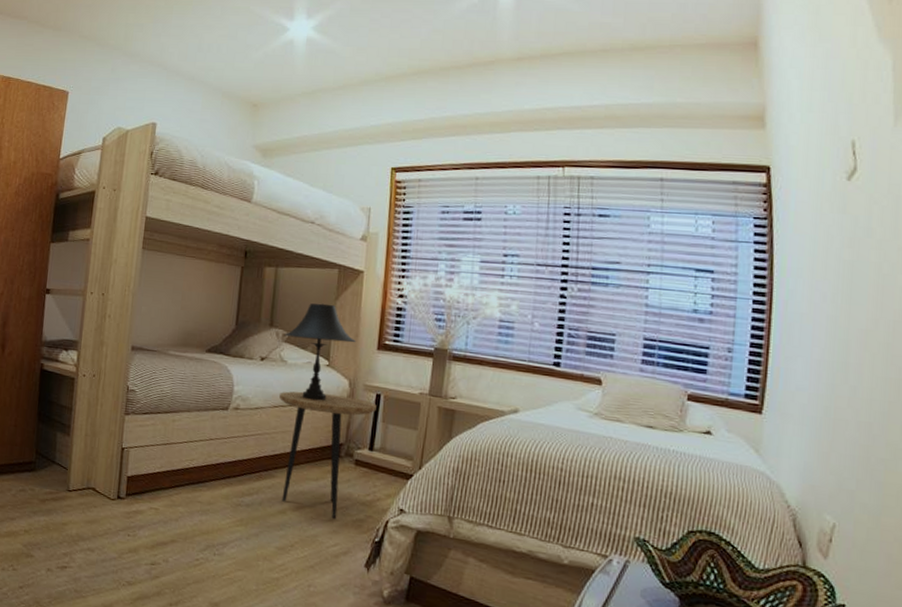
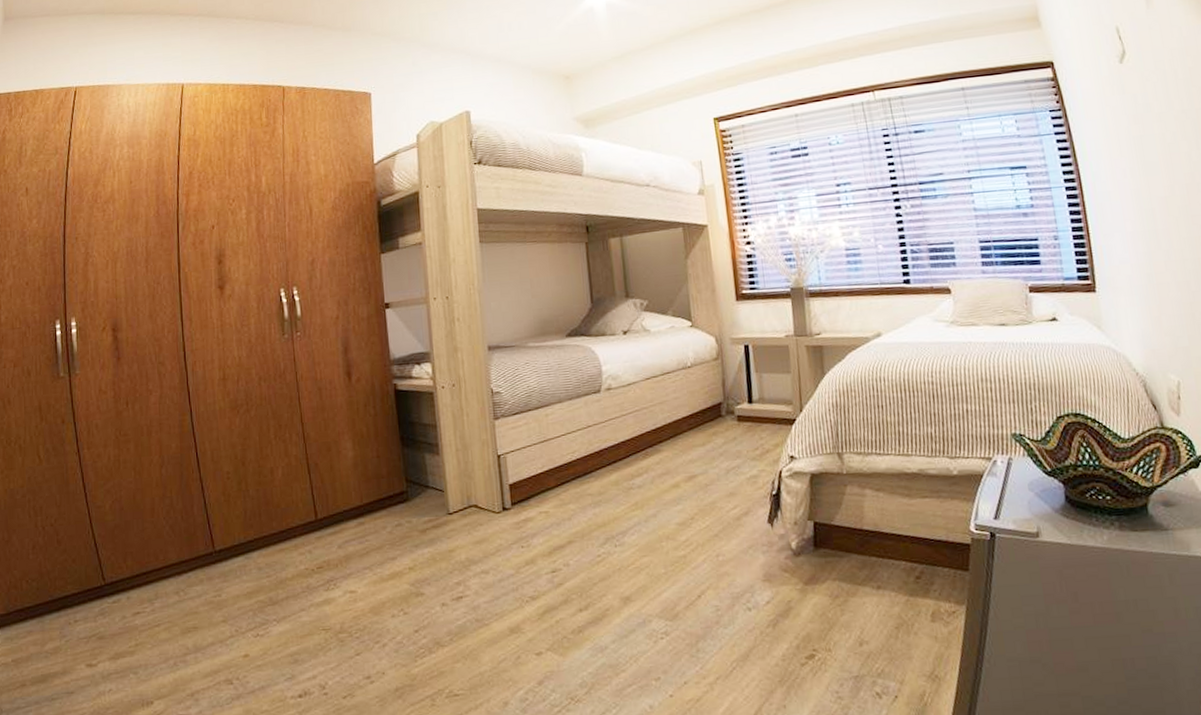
side table: present [279,391,377,520] -> none [649,353,747,482]
table lamp: present [284,303,357,401] -> none [642,263,715,365]

